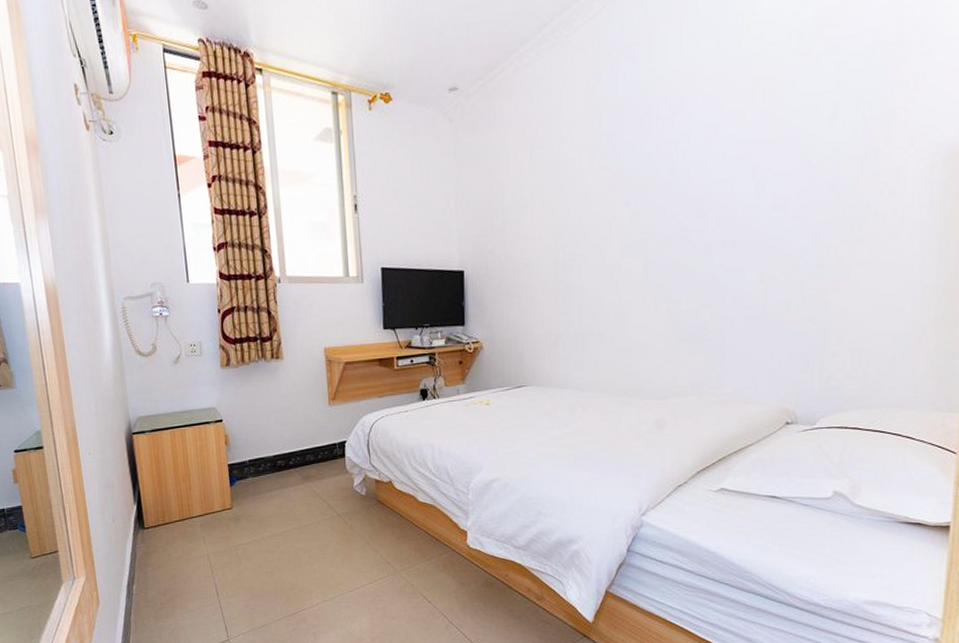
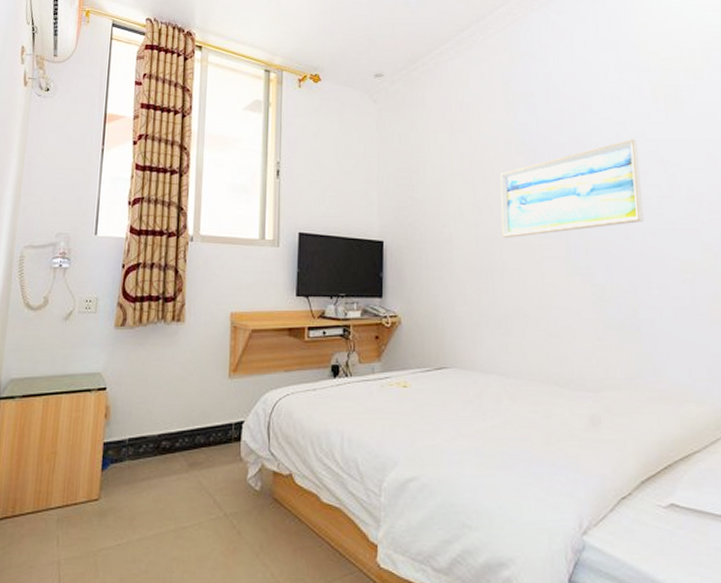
wall art: none [580,143,729,259] -> present [500,139,644,237]

